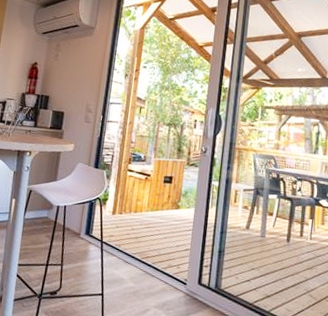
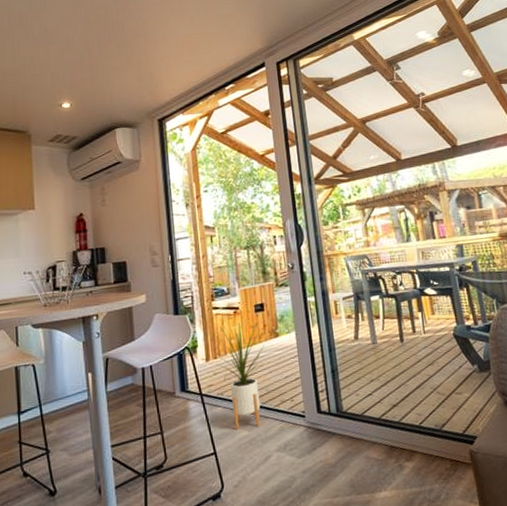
house plant: none [123,184,167,282] -> present [213,319,270,430]

